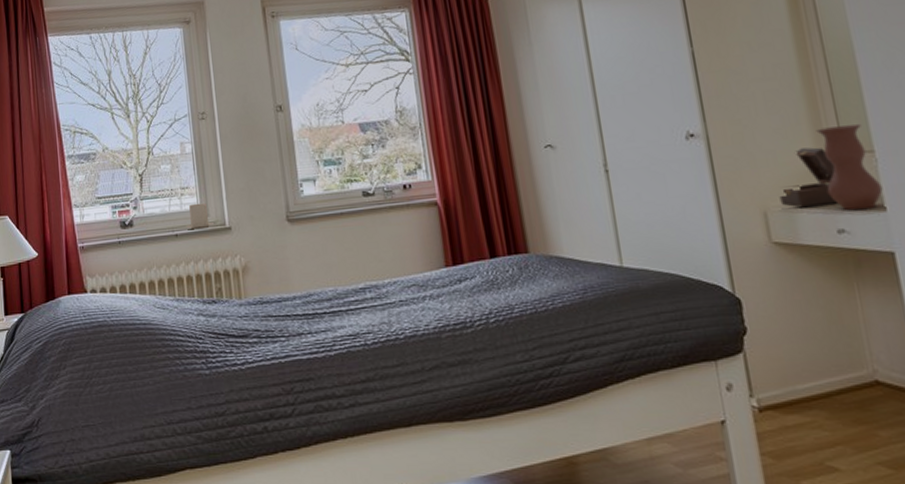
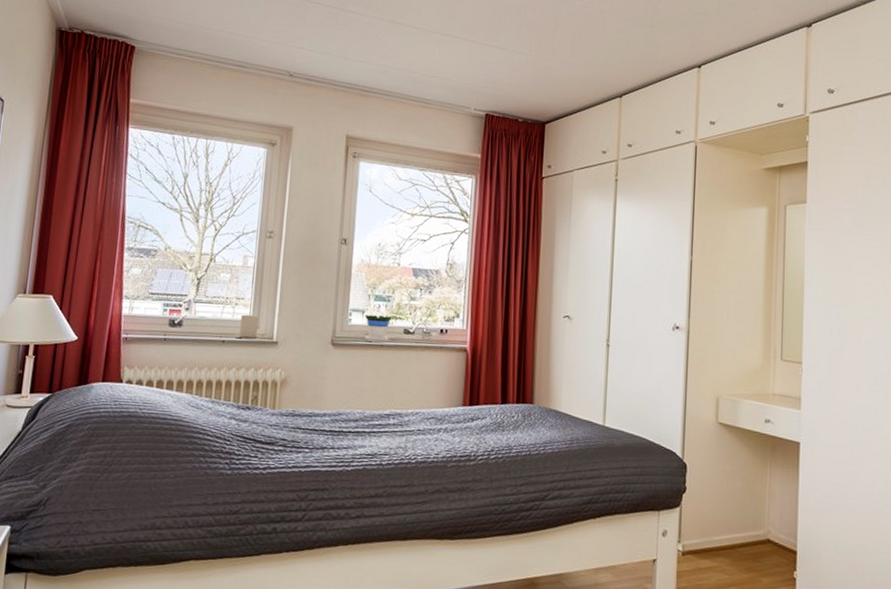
flowerpot: none [317,180,348,213] -> present [364,315,392,344]
jewelry box: present [779,147,837,208] -> none [730,352,773,400]
vase: present [816,124,883,211] -> none [764,338,802,407]

